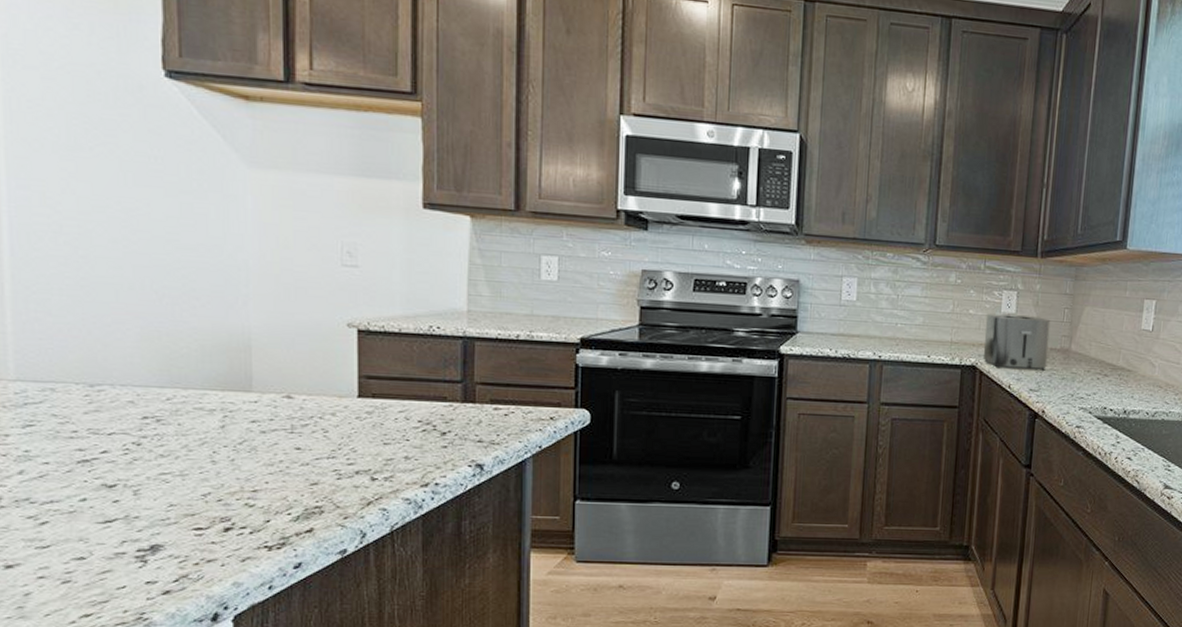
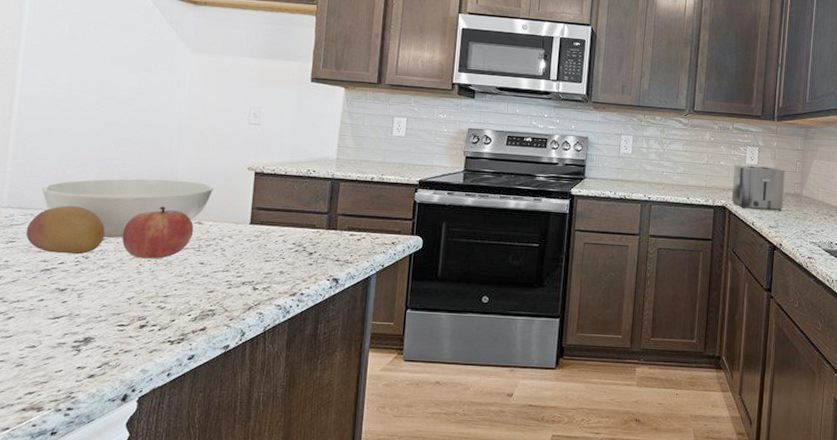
fruit: none [47,377,159,441] -> present [25,205,105,255]
bowl: none [61,340,304,419] -> present [42,178,214,239]
fruit: none [184,376,282,445] -> present [122,206,194,259]

